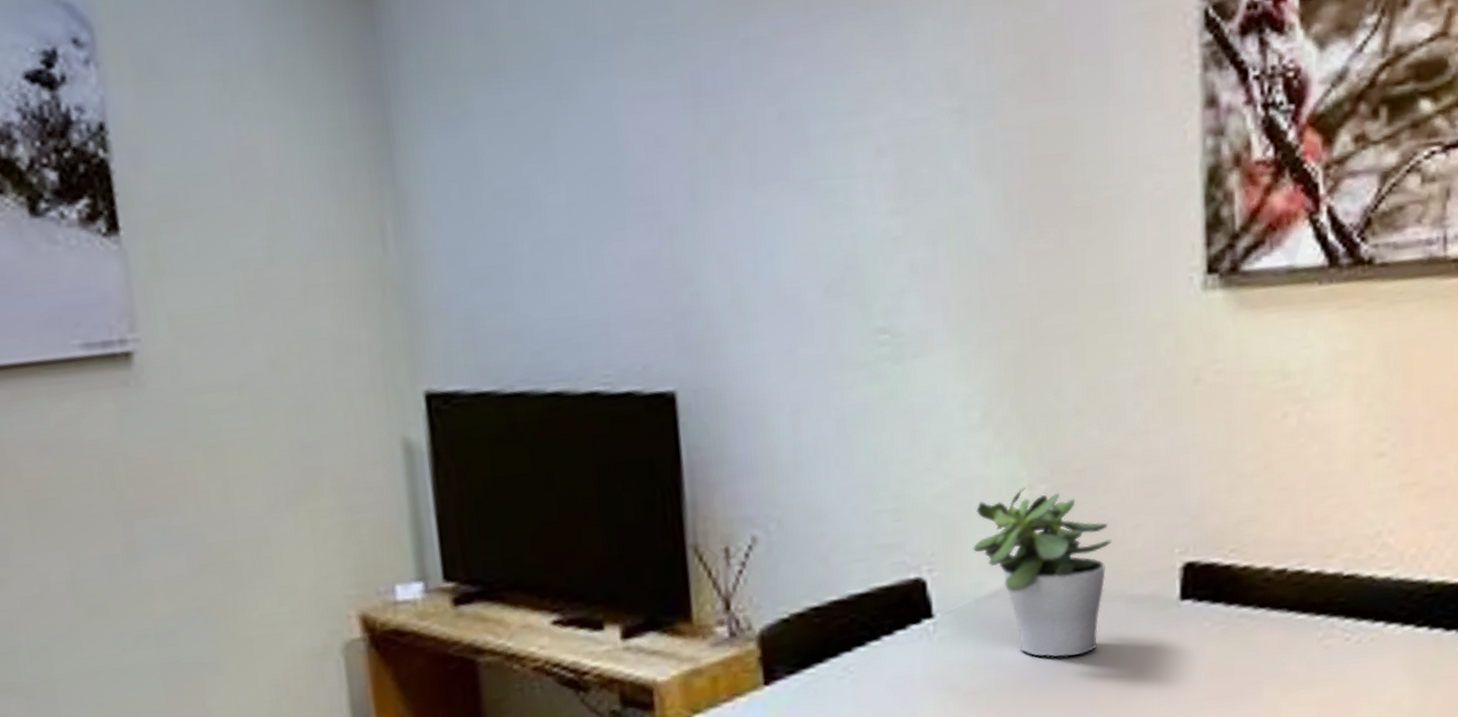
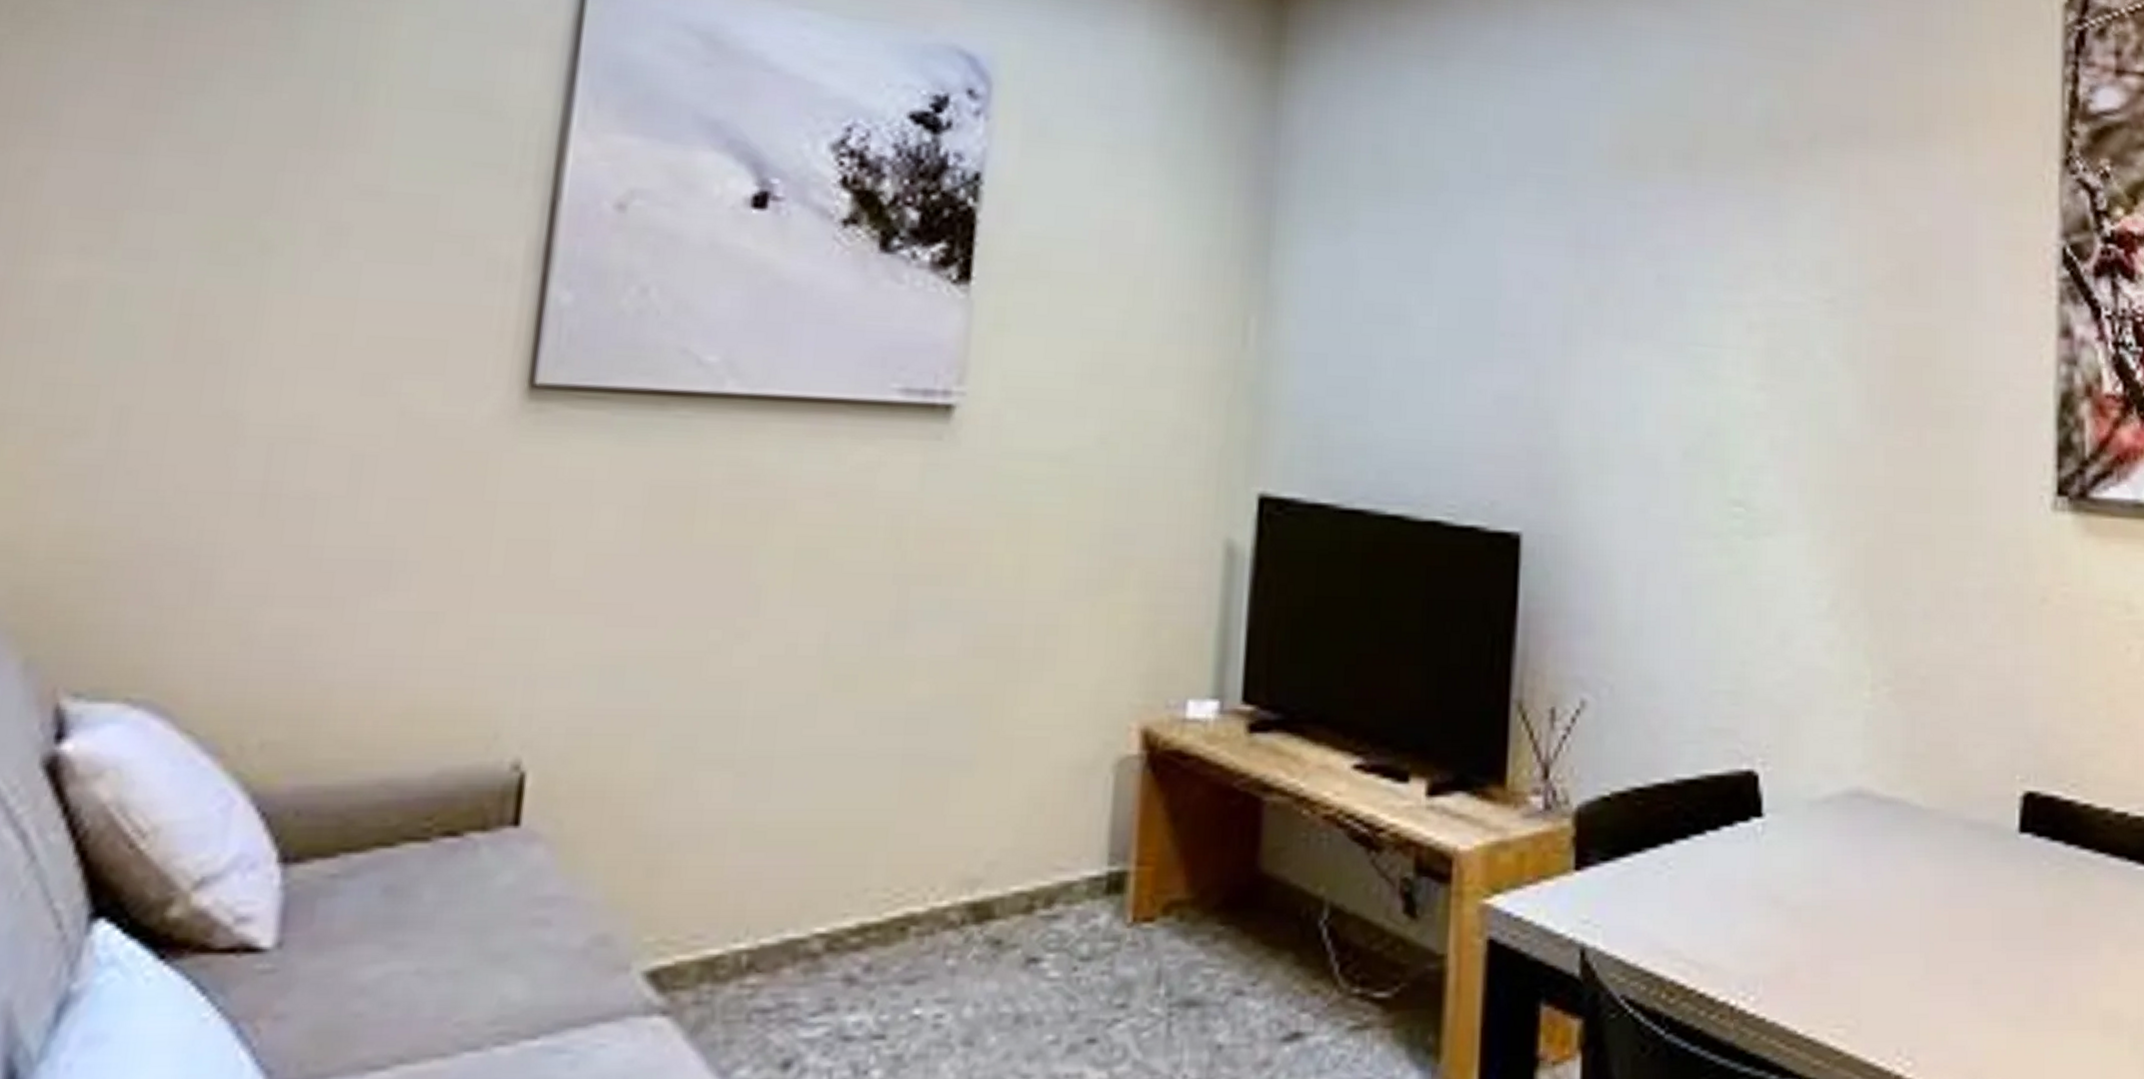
potted plant: present [973,487,1112,658] -> none [1810,686,1953,881]

